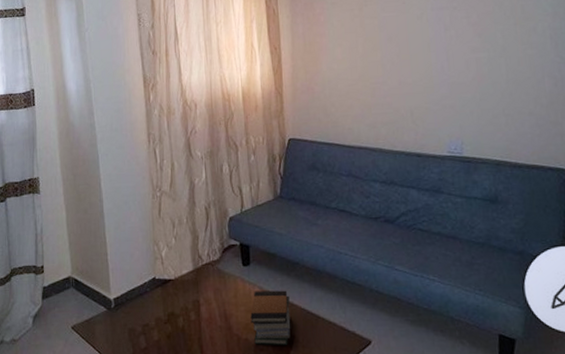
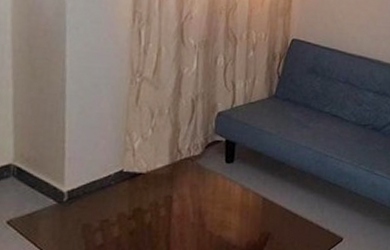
book stack: present [250,290,291,345] -> none [226,188,270,242]

